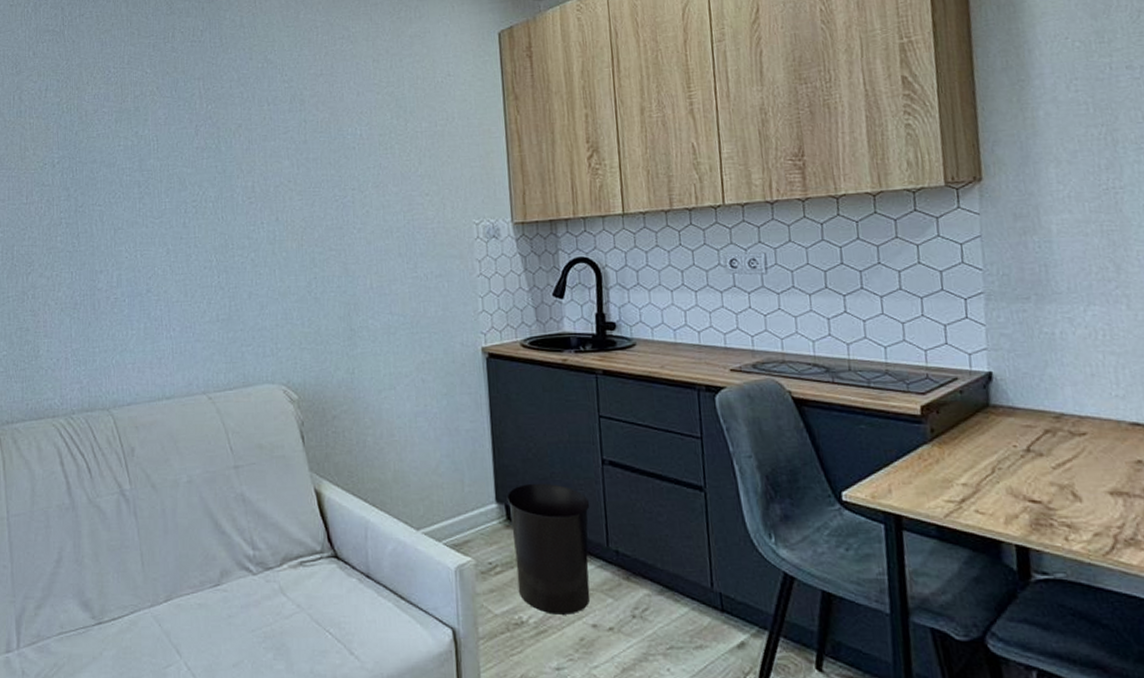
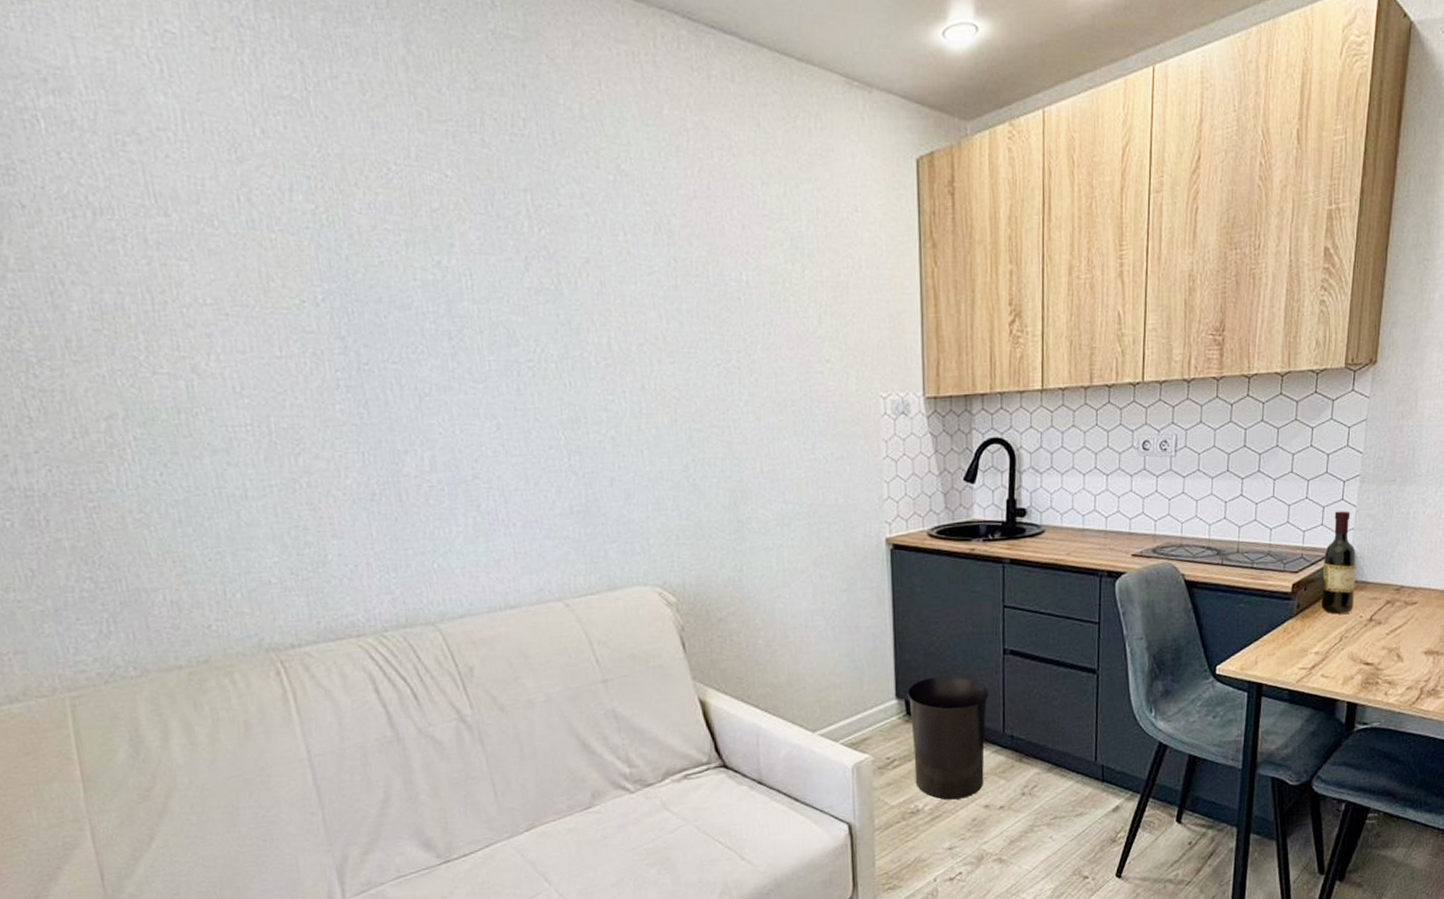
wine bottle: none [954,329,1003,442] -> present [1322,511,1357,614]

